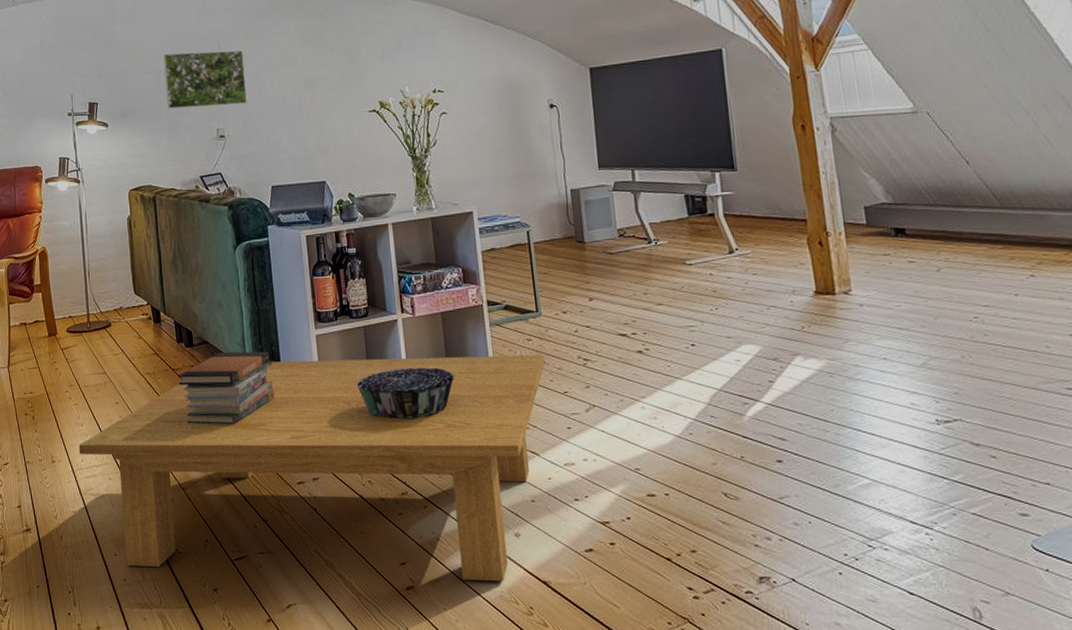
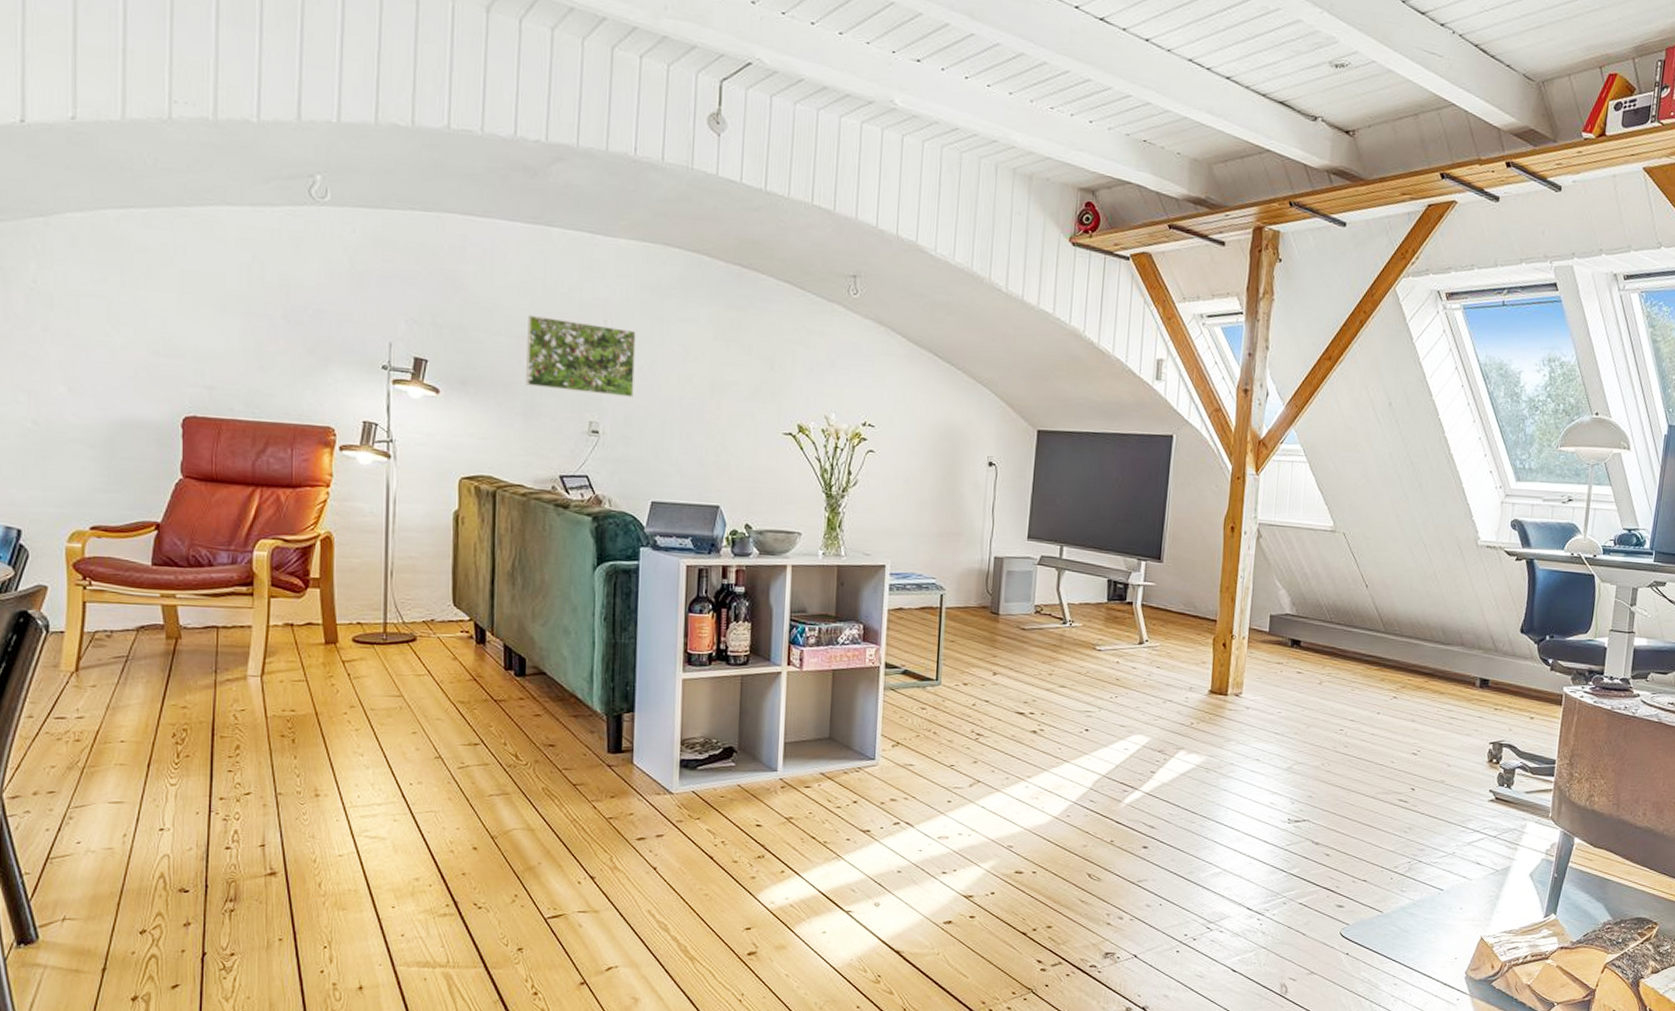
coffee table: present [78,355,545,582] -> none [355,704,937,950]
book stack: present [177,351,275,425] -> none [500,686,625,770]
decorative bowl: present [356,367,454,419] -> none [722,725,836,780]

